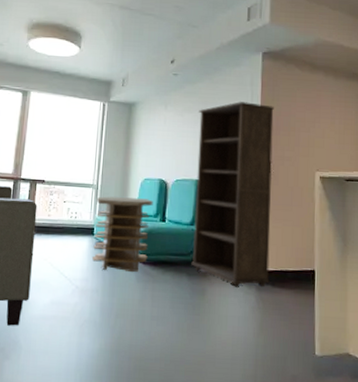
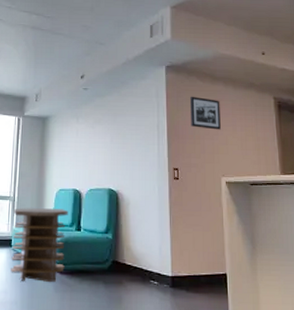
bookcase: present [191,102,274,287] -> none [107,113,184,294]
picture frame: none [286,85,319,122] -> present [190,96,221,130]

